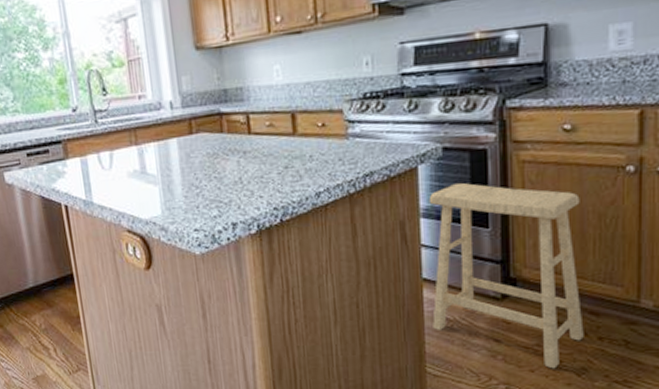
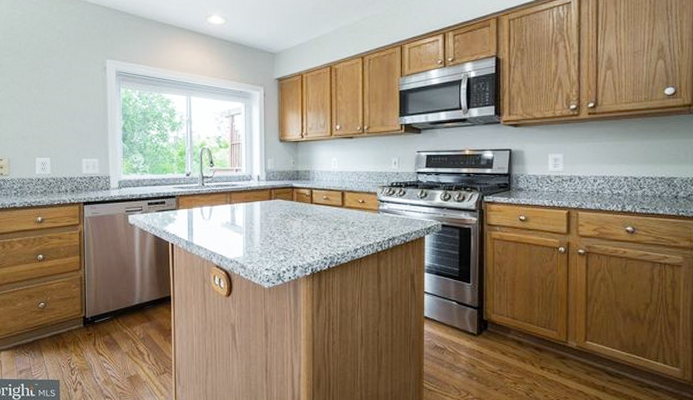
stool: present [428,183,584,369] -> none [430,251,531,389]

